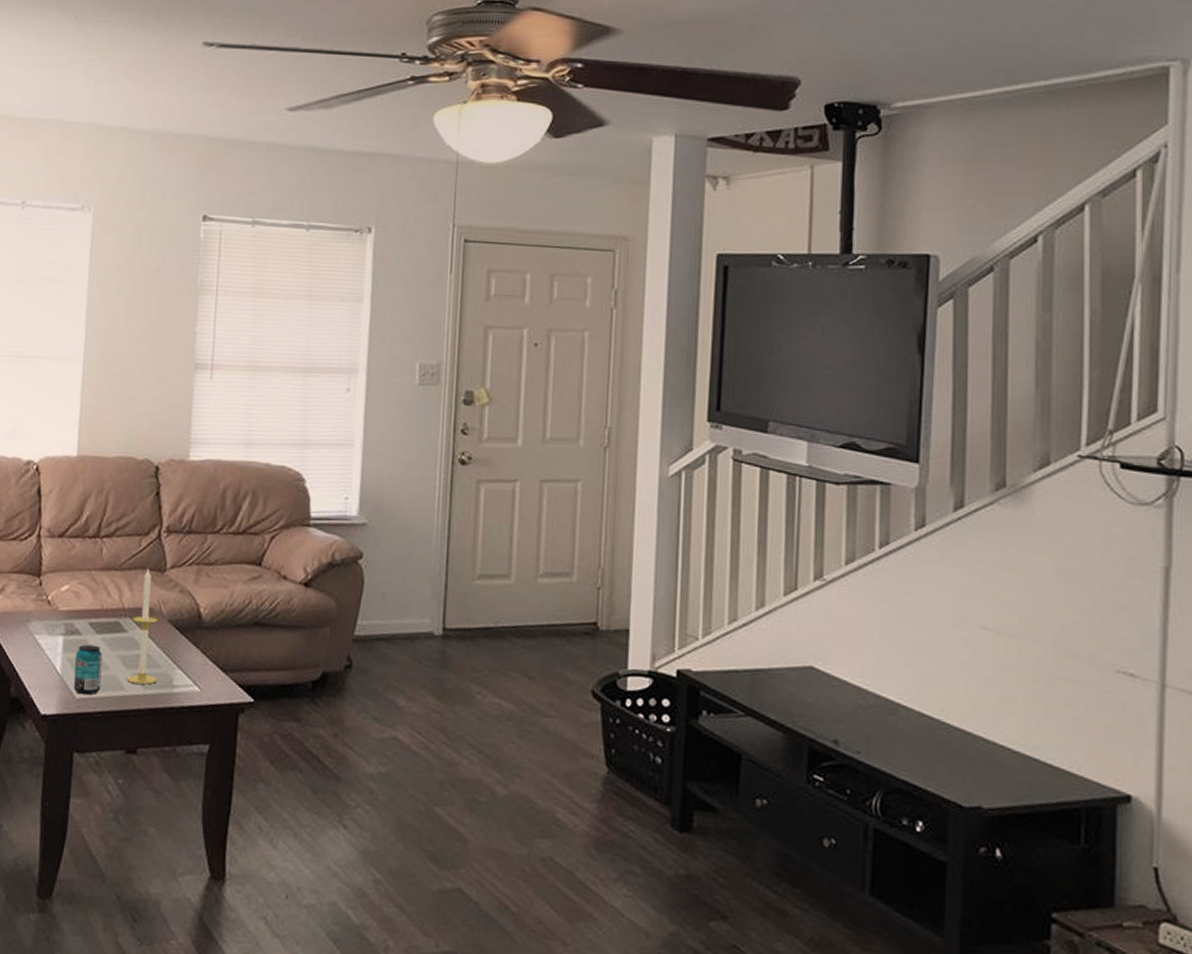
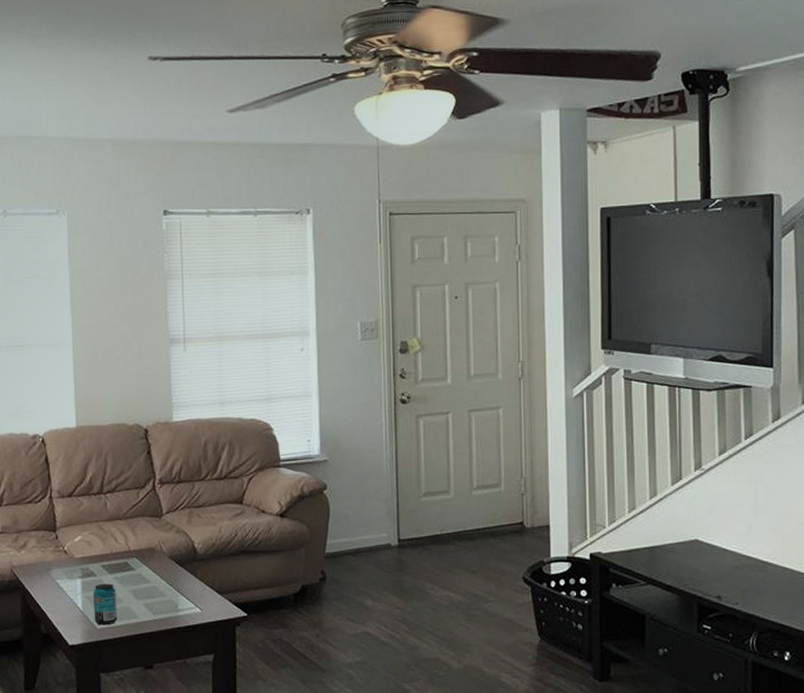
candle: present [126,568,158,685] -> none [138,515,165,611]

